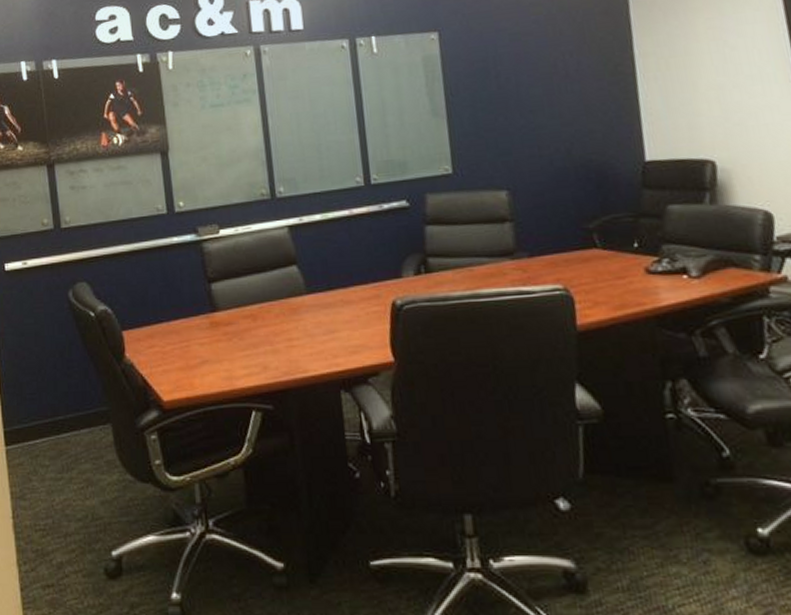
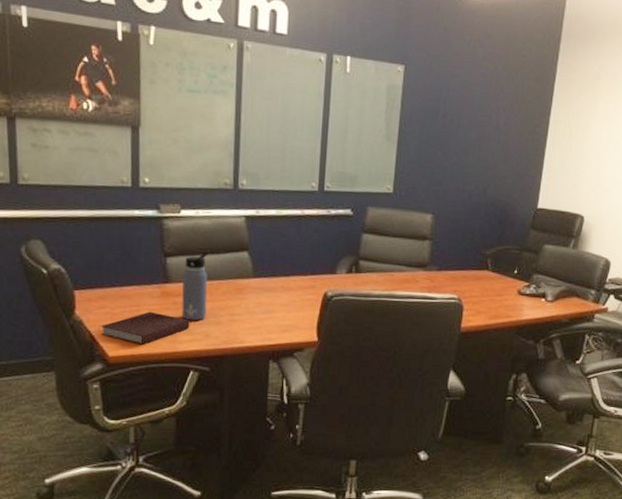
notebook: none [152,345,245,385] -> present [100,311,190,345]
water bottle: none [229,269,262,351] -> present [181,250,210,321]

